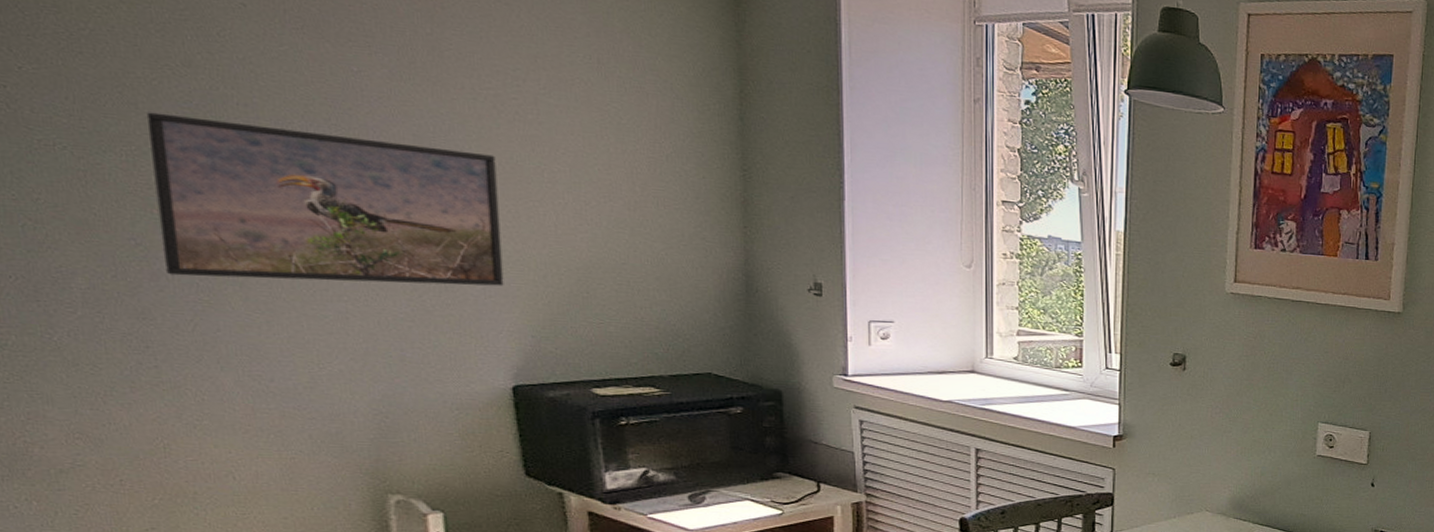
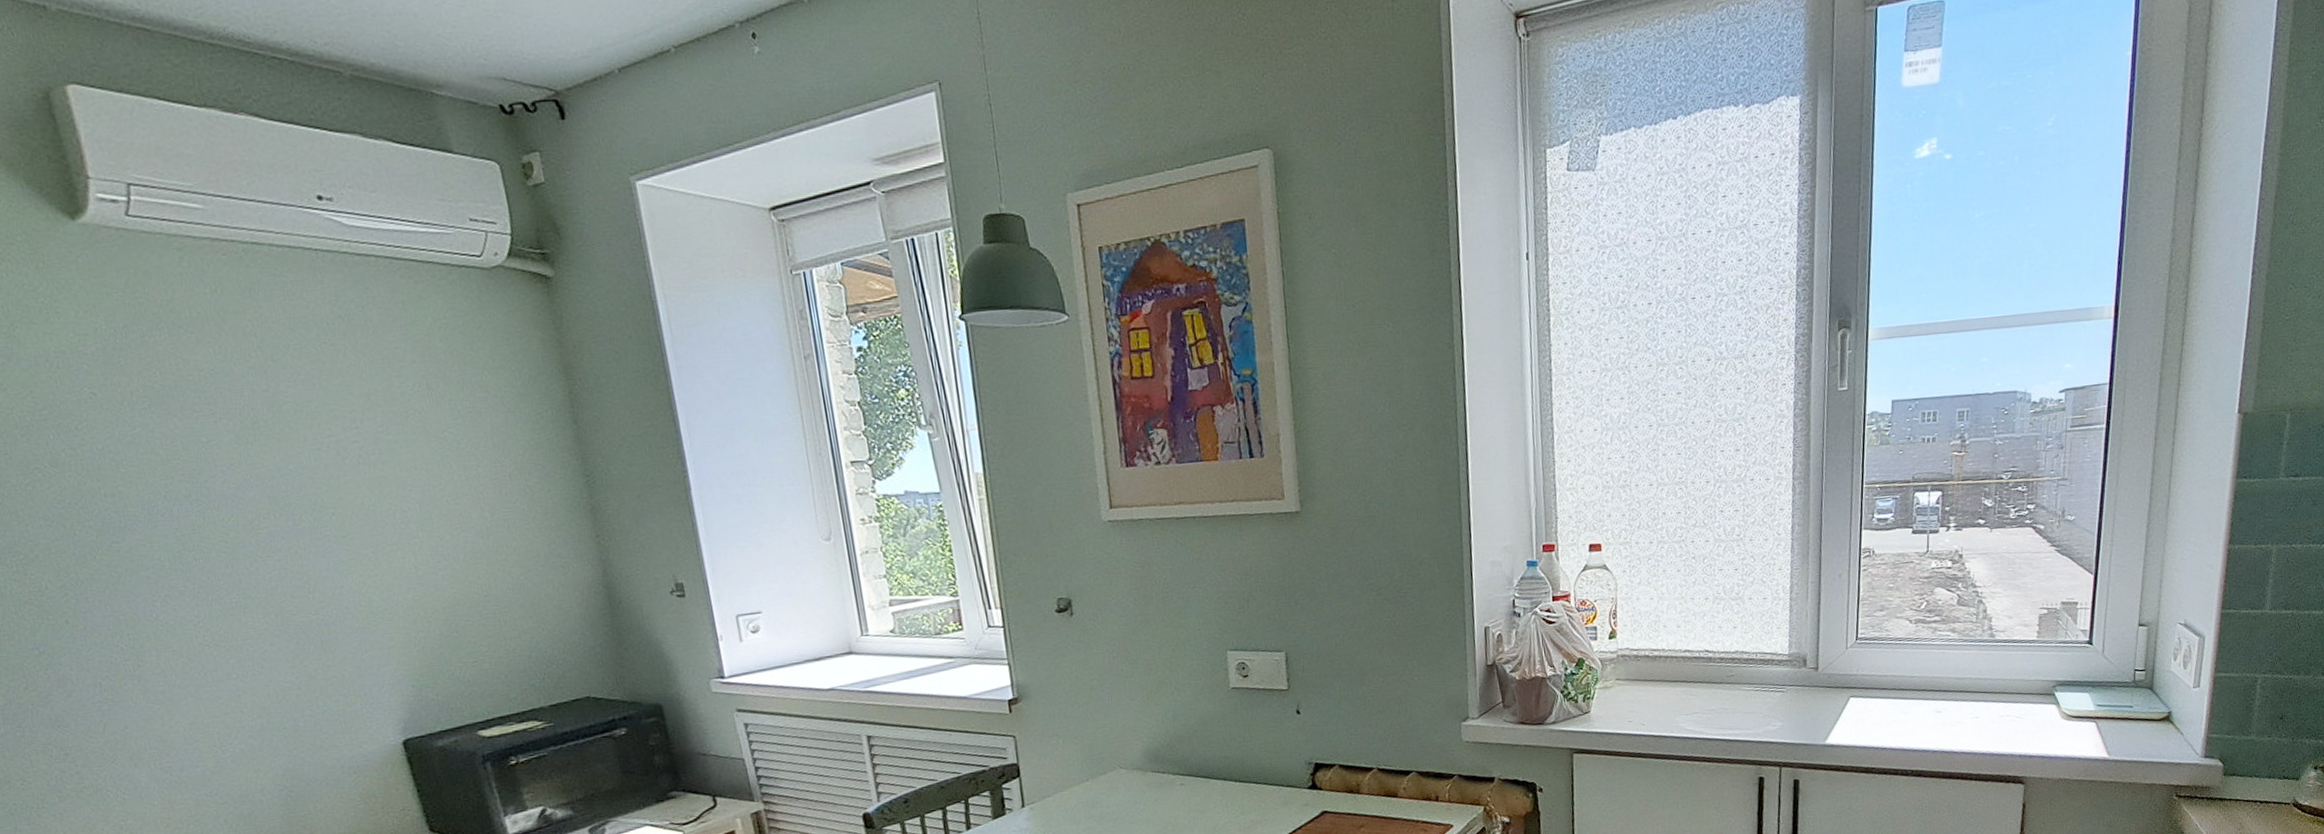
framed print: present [146,112,504,286] -> none [26,504,377,679]

